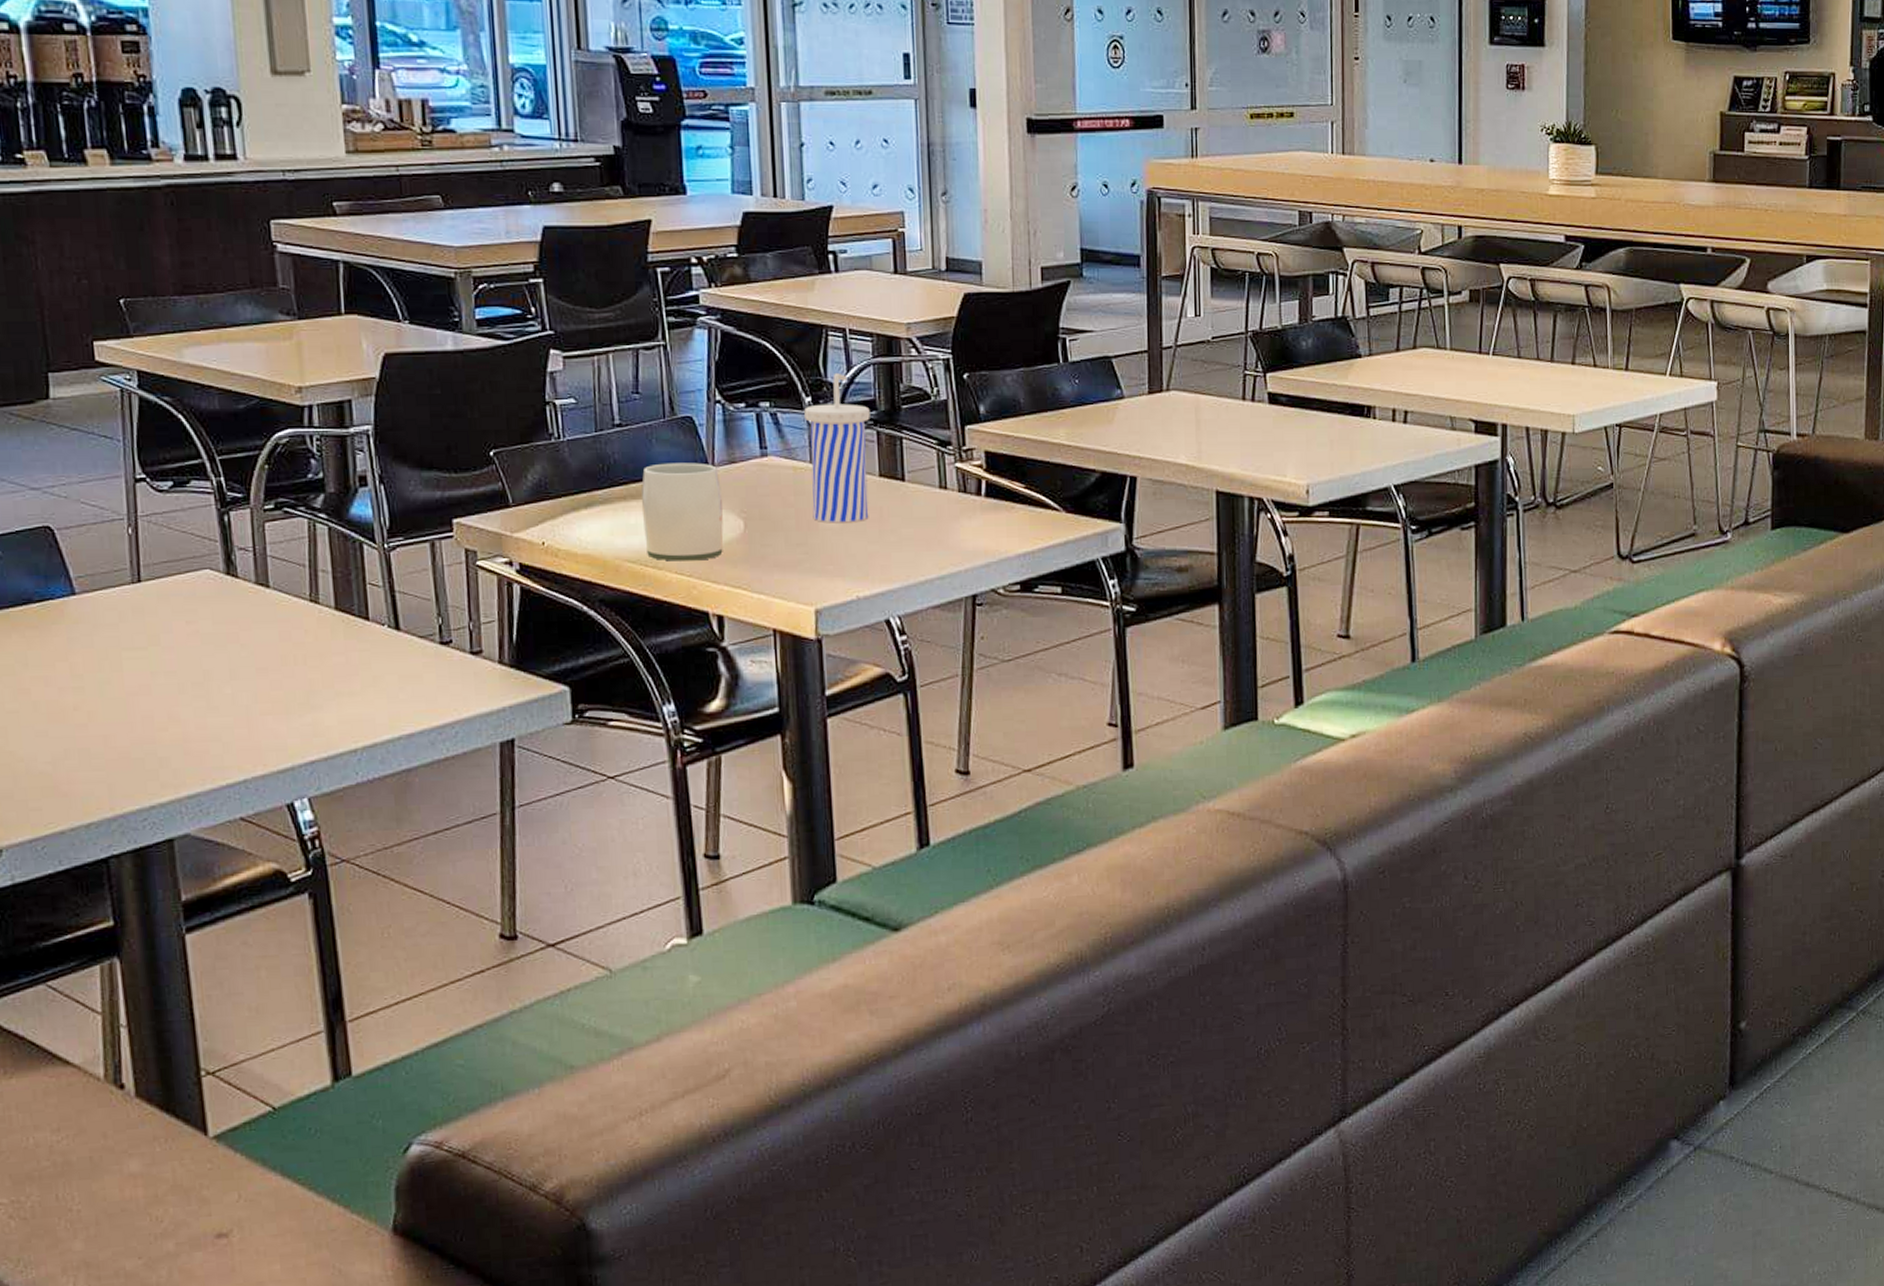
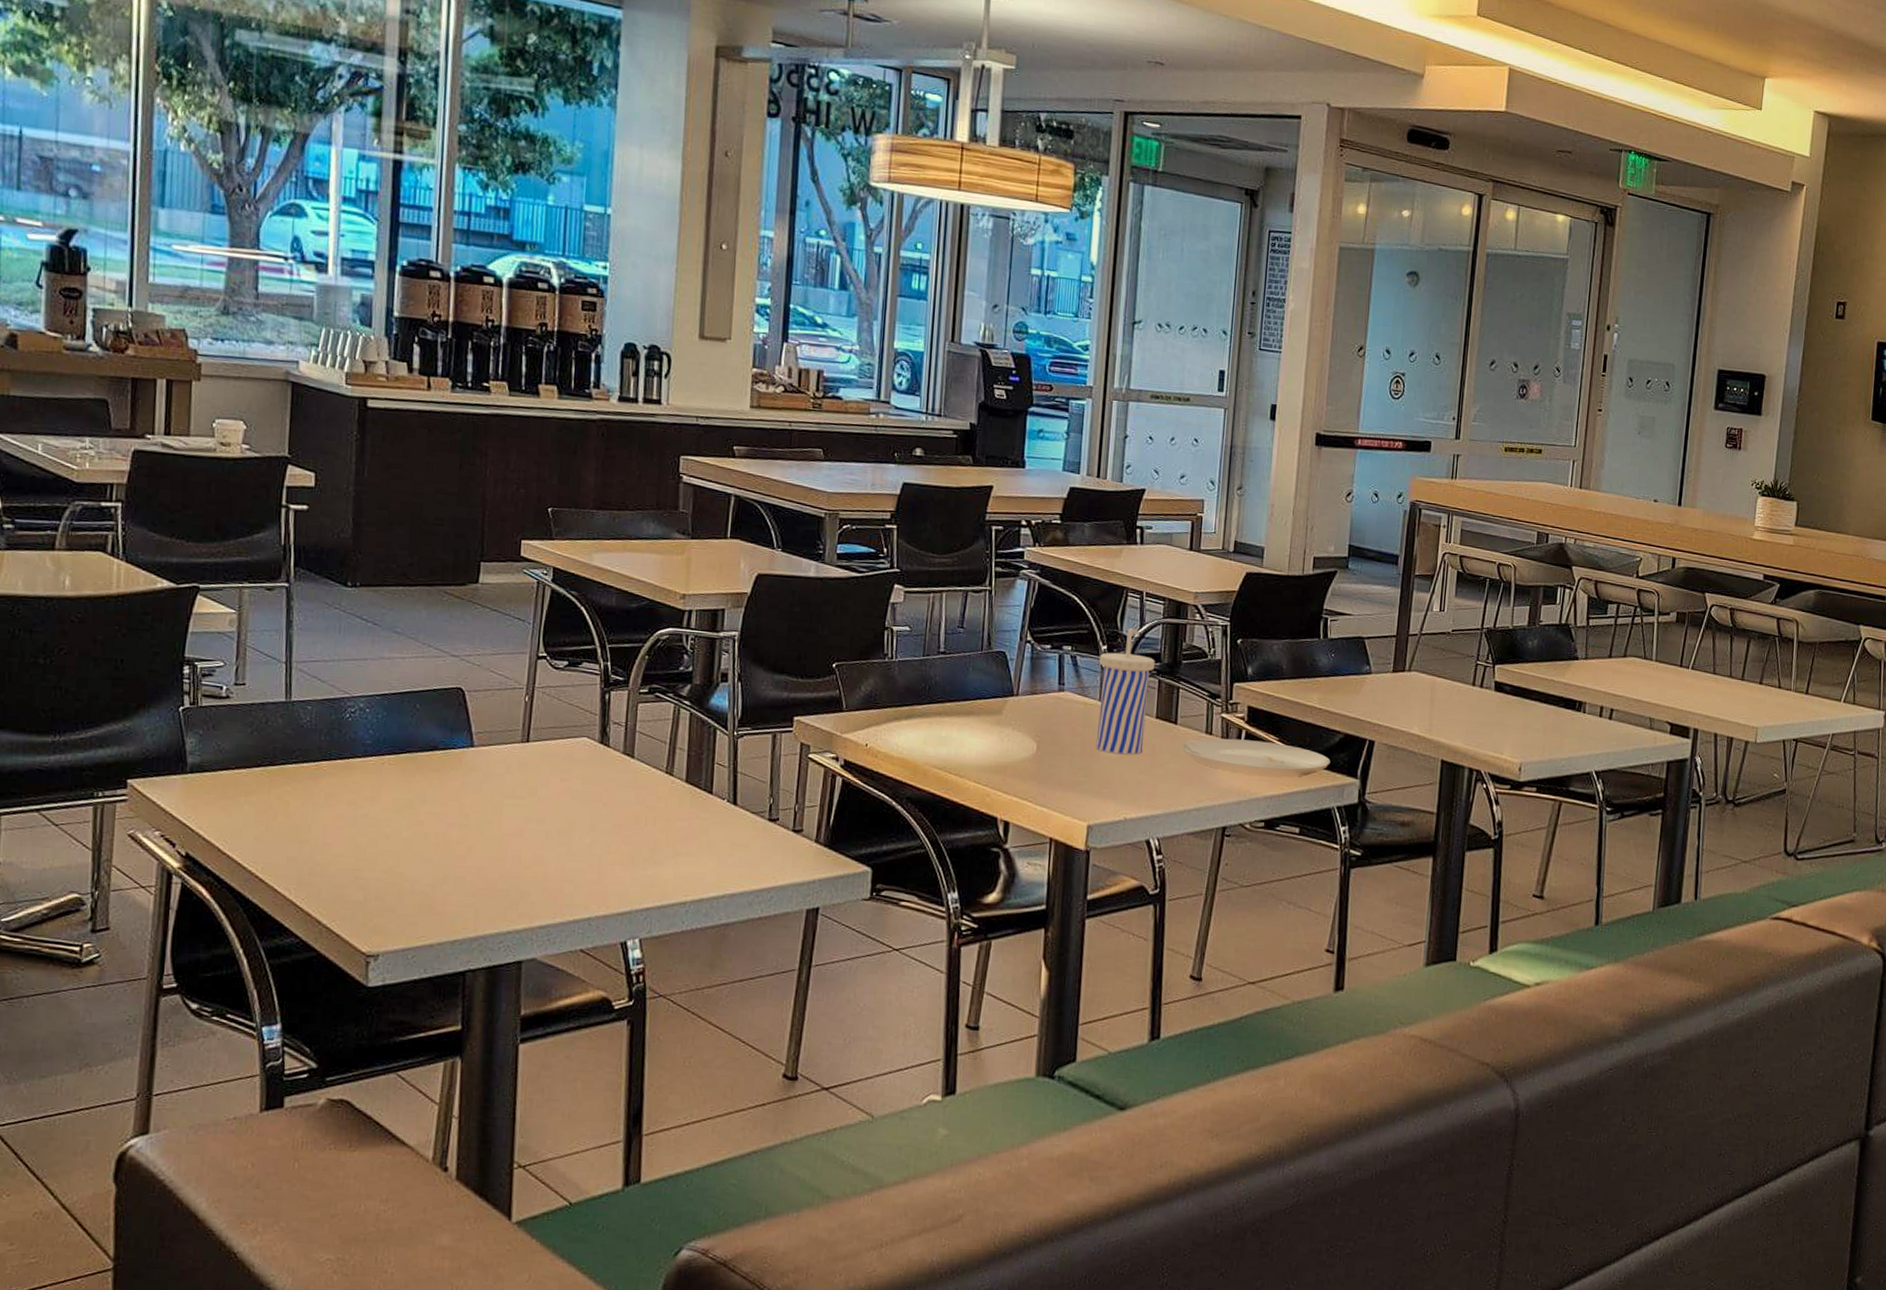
mug: present [641,462,724,561] -> none [951,688,1022,773]
plate: none [914,490,1088,532] -> present [1182,738,1330,778]

